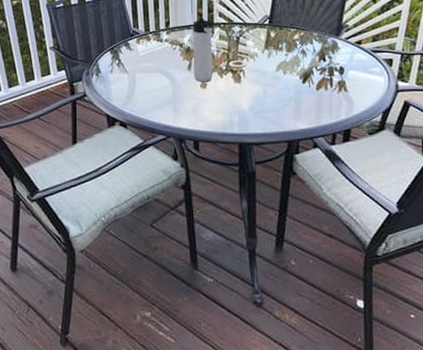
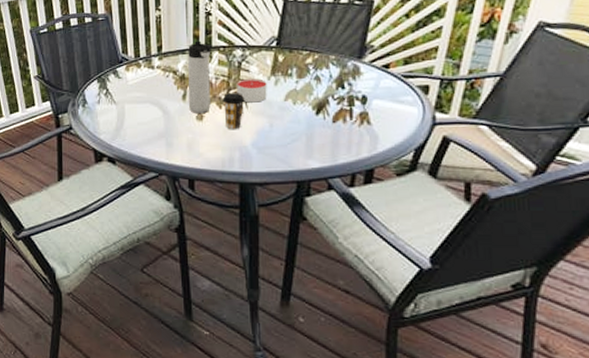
coffee cup: none [223,63,243,97] -> present [222,92,245,130]
candle: none [235,52,262,73] -> present [237,78,267,103]

